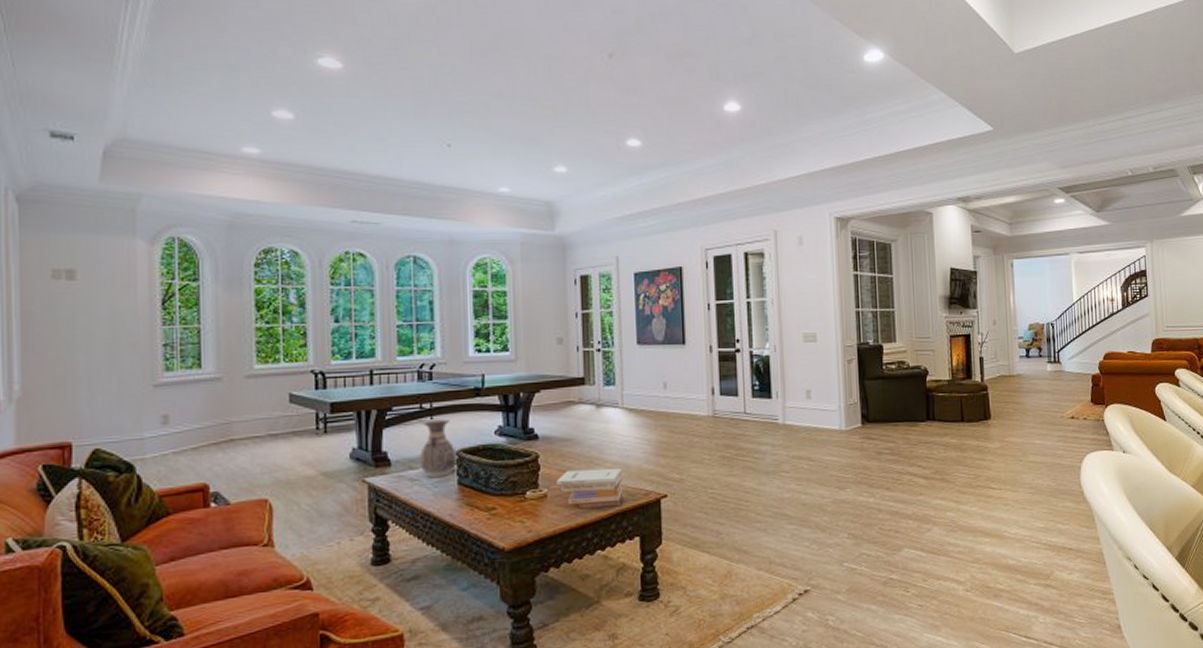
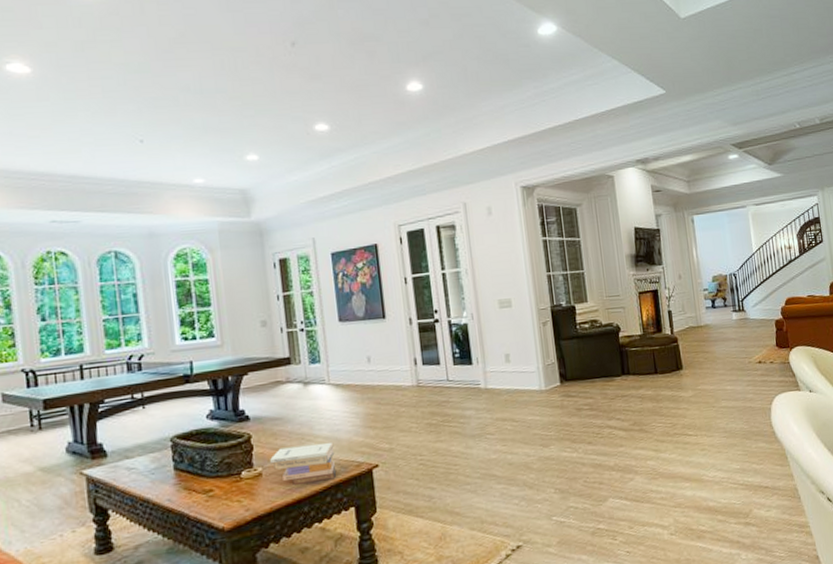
vase: present [420,419,457,479] -> none [135,407,172,466]

